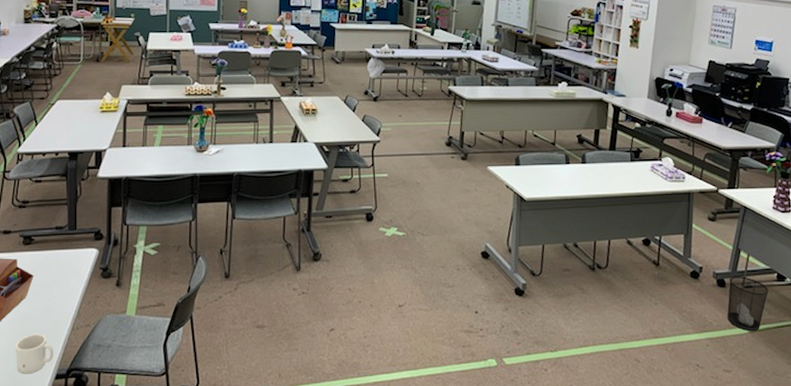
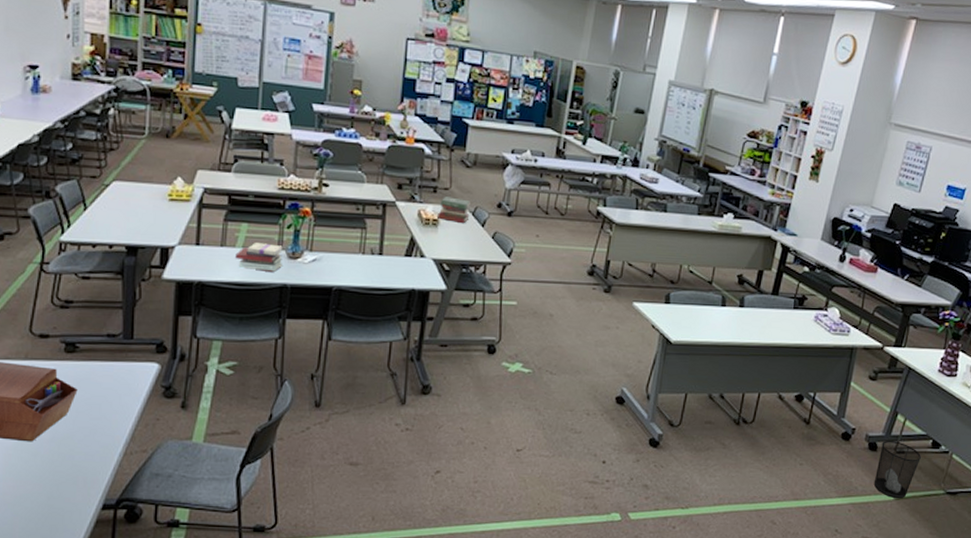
mug: present [16,333,54,374] -> none [52,457,101,502]
books: none [154,141,192,165] -> present [235,243,283,273]
books: none [316,89,342,111] -> present [438,196,471,224]

